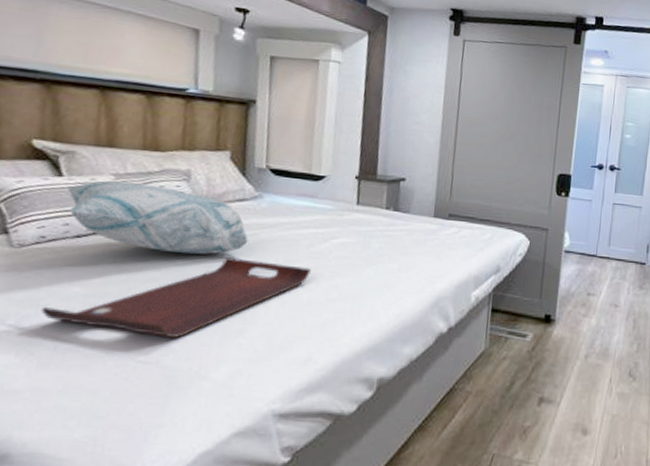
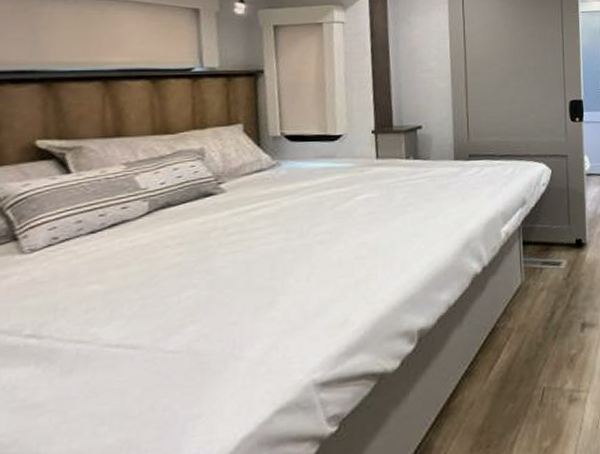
serving tray: present [40,257,311,338] -> none [59,228,337,323]
decorative pillow: present [66,181,248,255] -> none [75,168,270,235]

